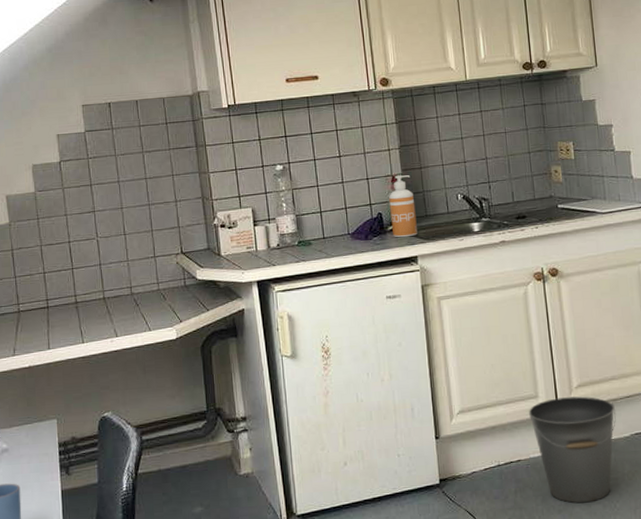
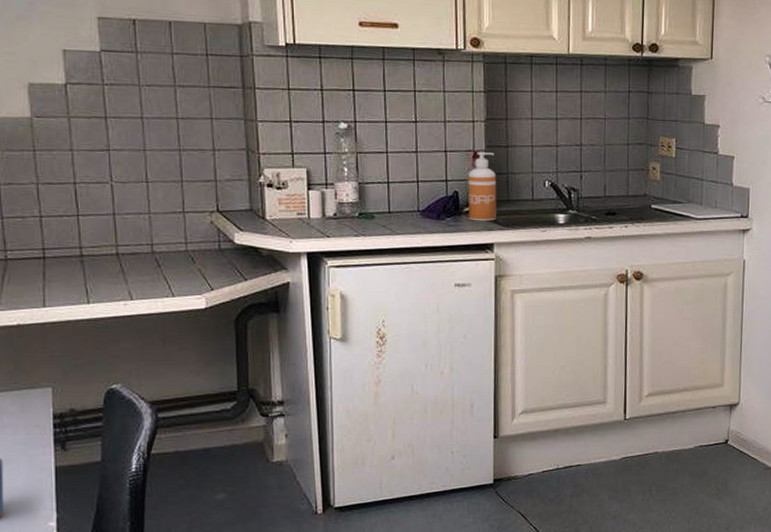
bucket: present [528,396,616,504] -> none [594,405,684,511]

